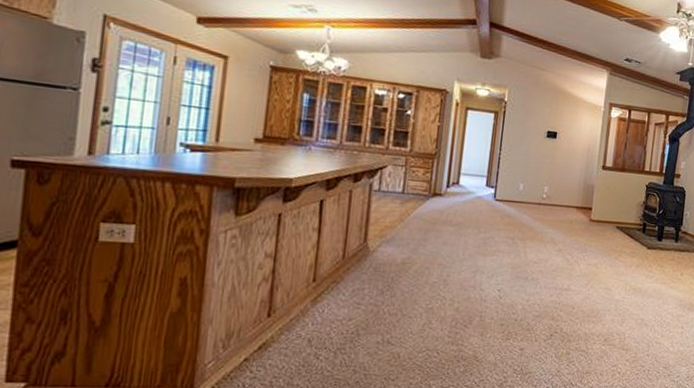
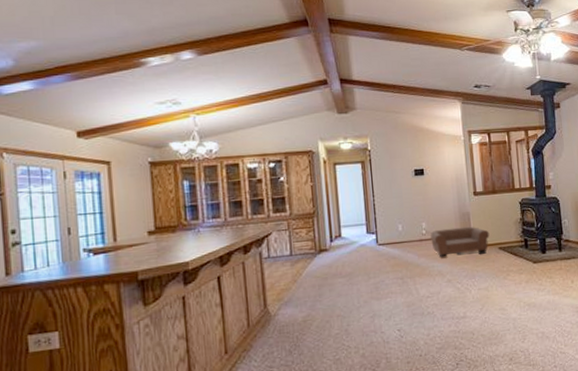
dog bed: none [550,196,610,230] -> present [430,226,490,259]

